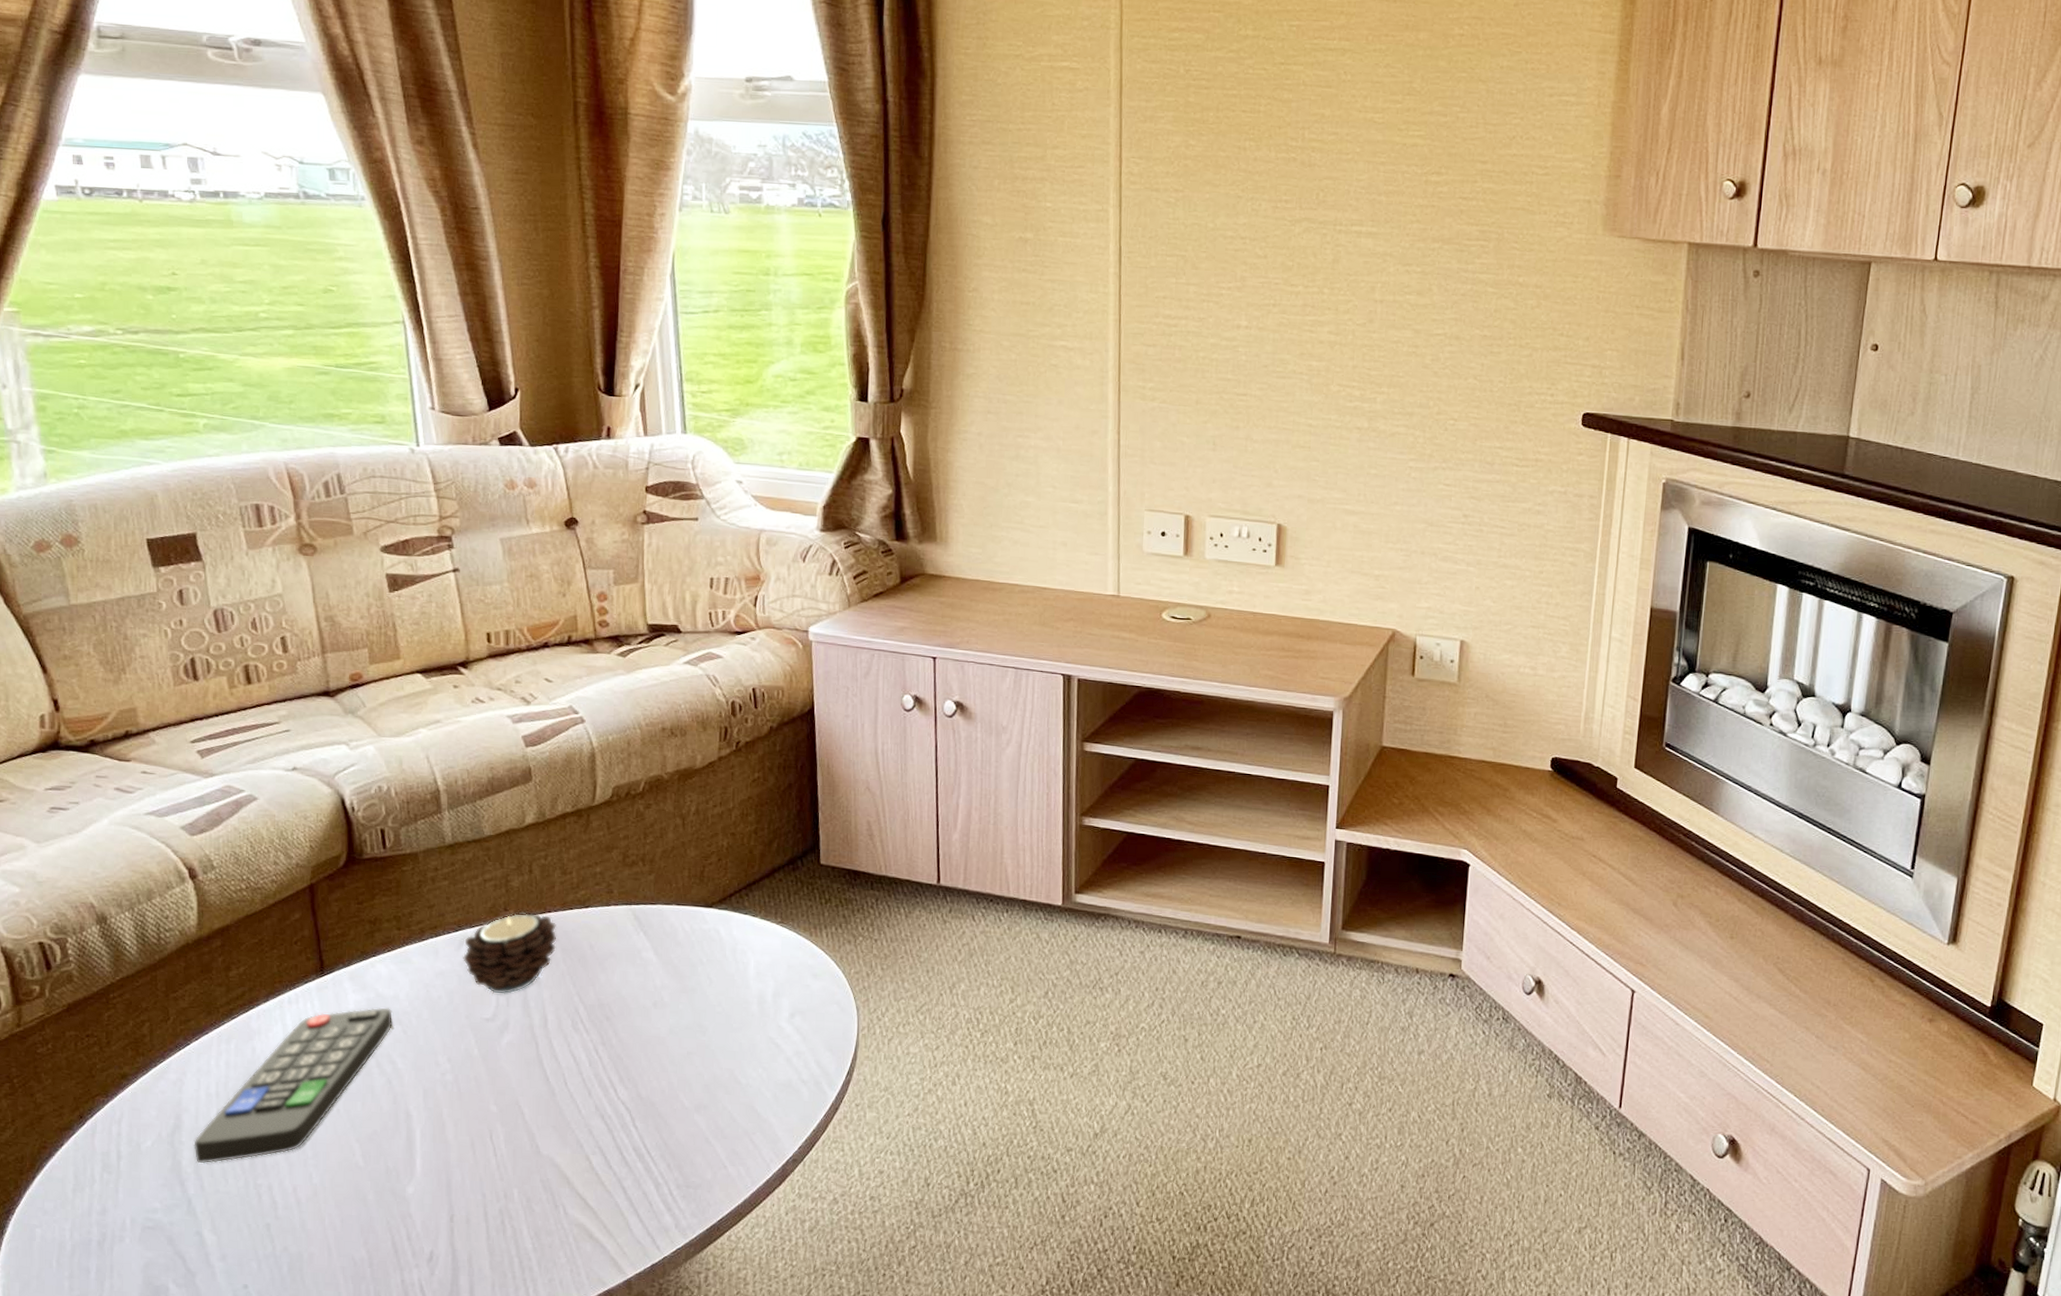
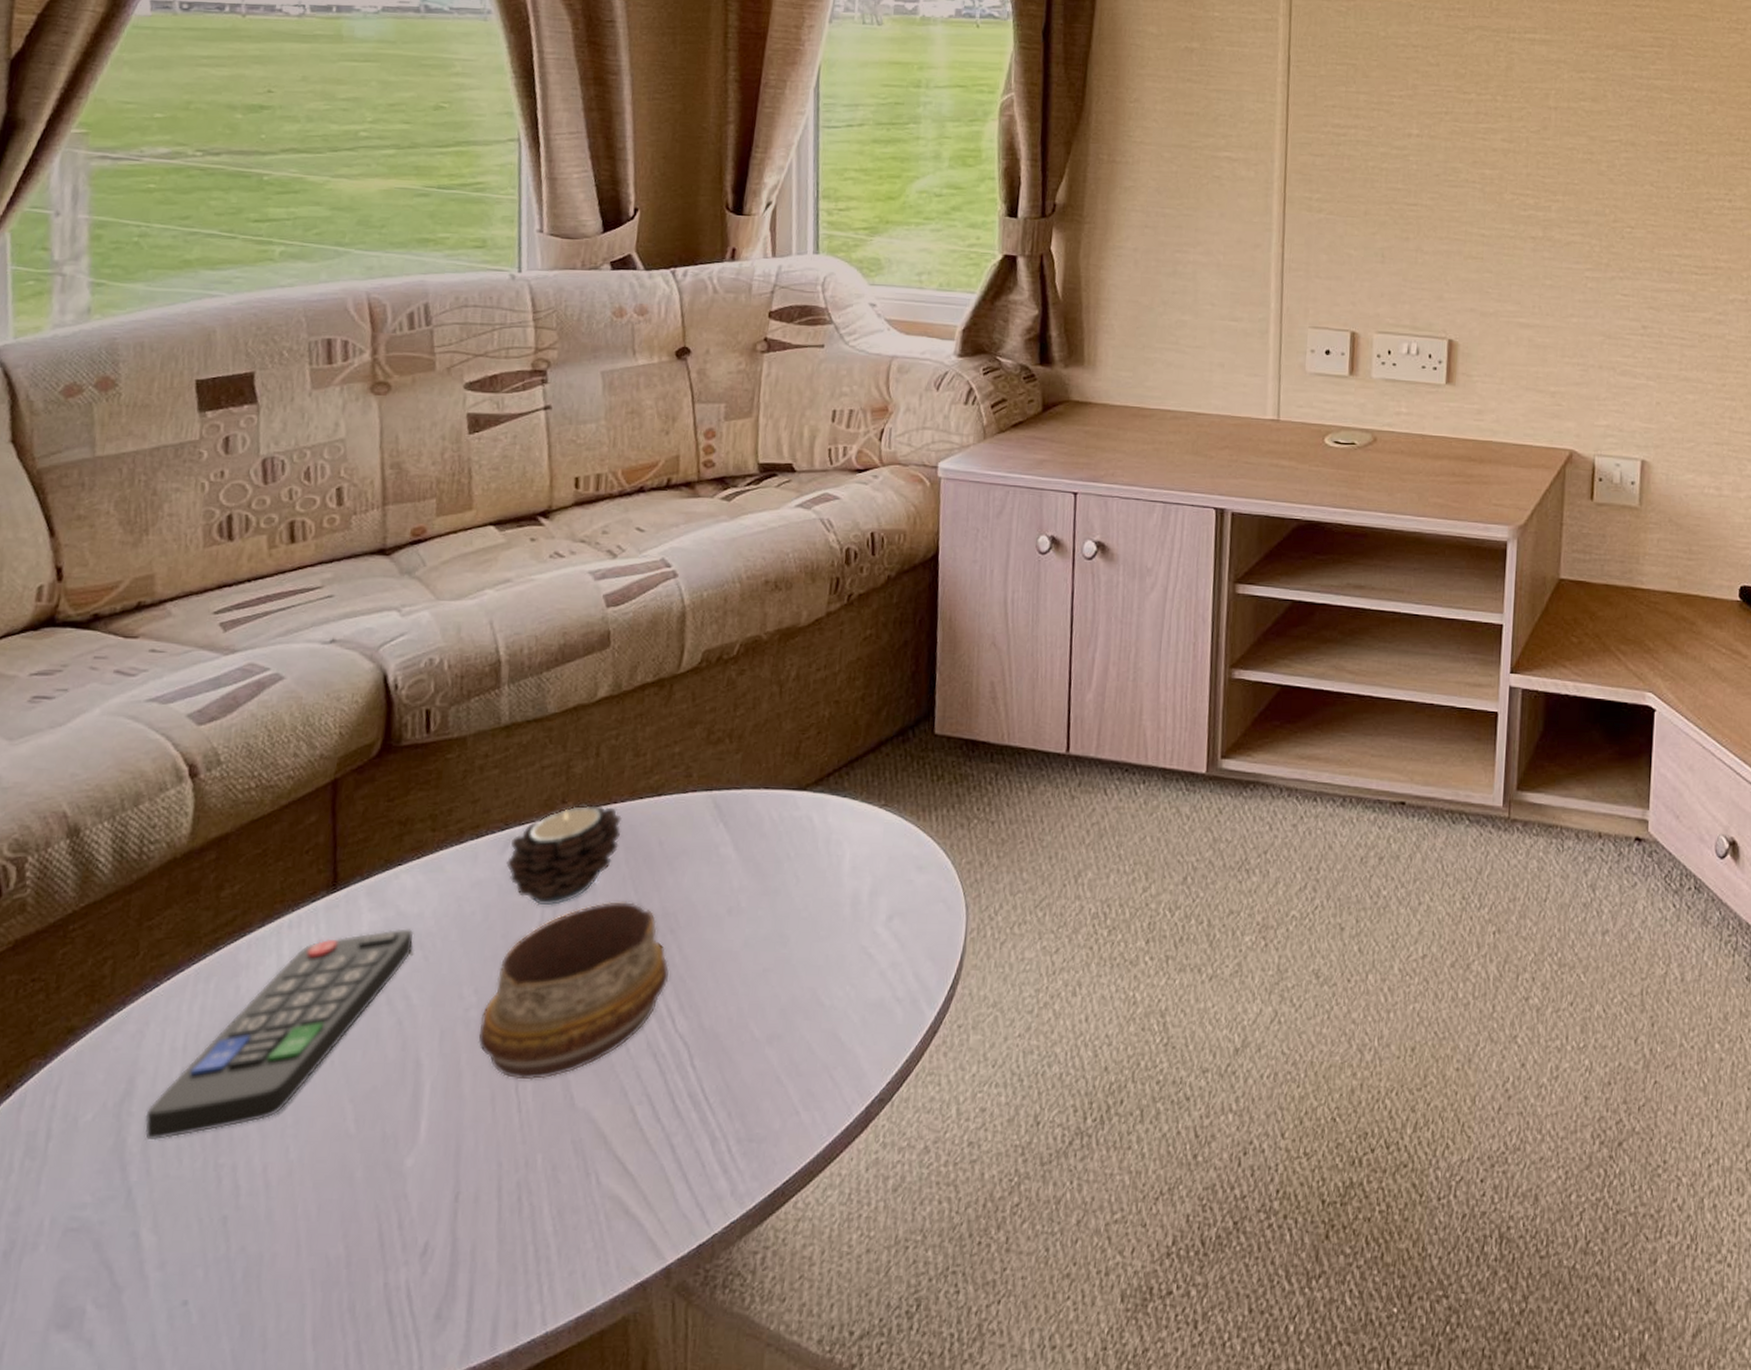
decorative bowl: none [455,992,609,1132] -> present [478,901,669,1080]

